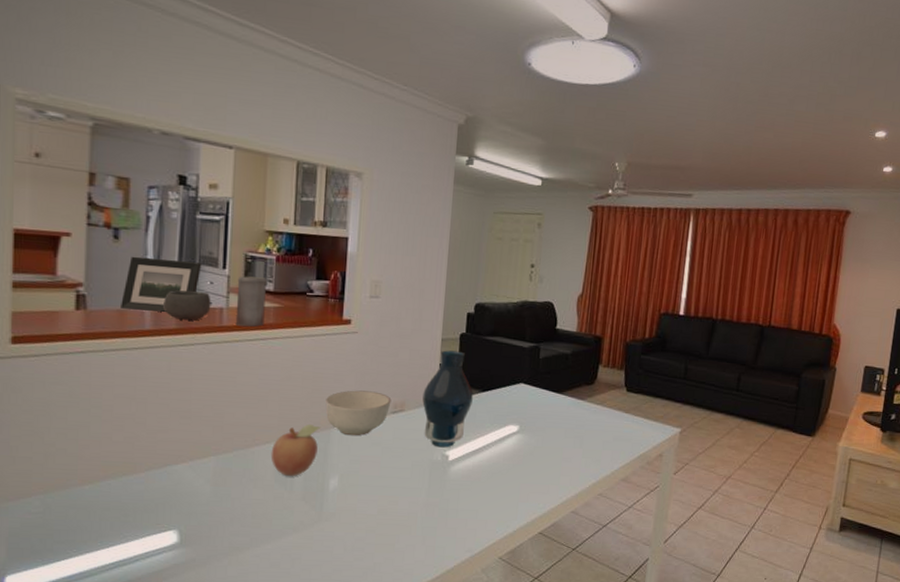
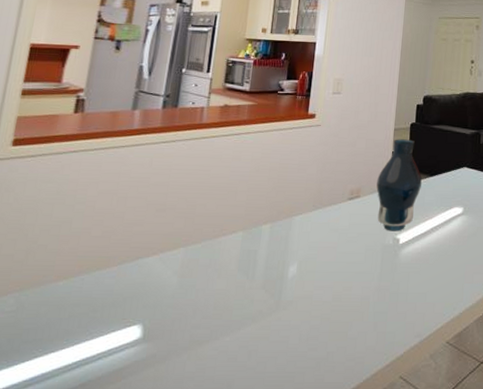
picture frame: present [121,256,202,312] -> none [114,64,189,112]
bowl: present [163,290,211,321] -> none [151,93,194,119]
canister: present [235,276,268,328] -> none [213,78,245,124]
fruit: present [270,423,321,477] -> none [236,212,284,266]
bowl: present [325,390,392,436] -> none [289,179,349,223]

